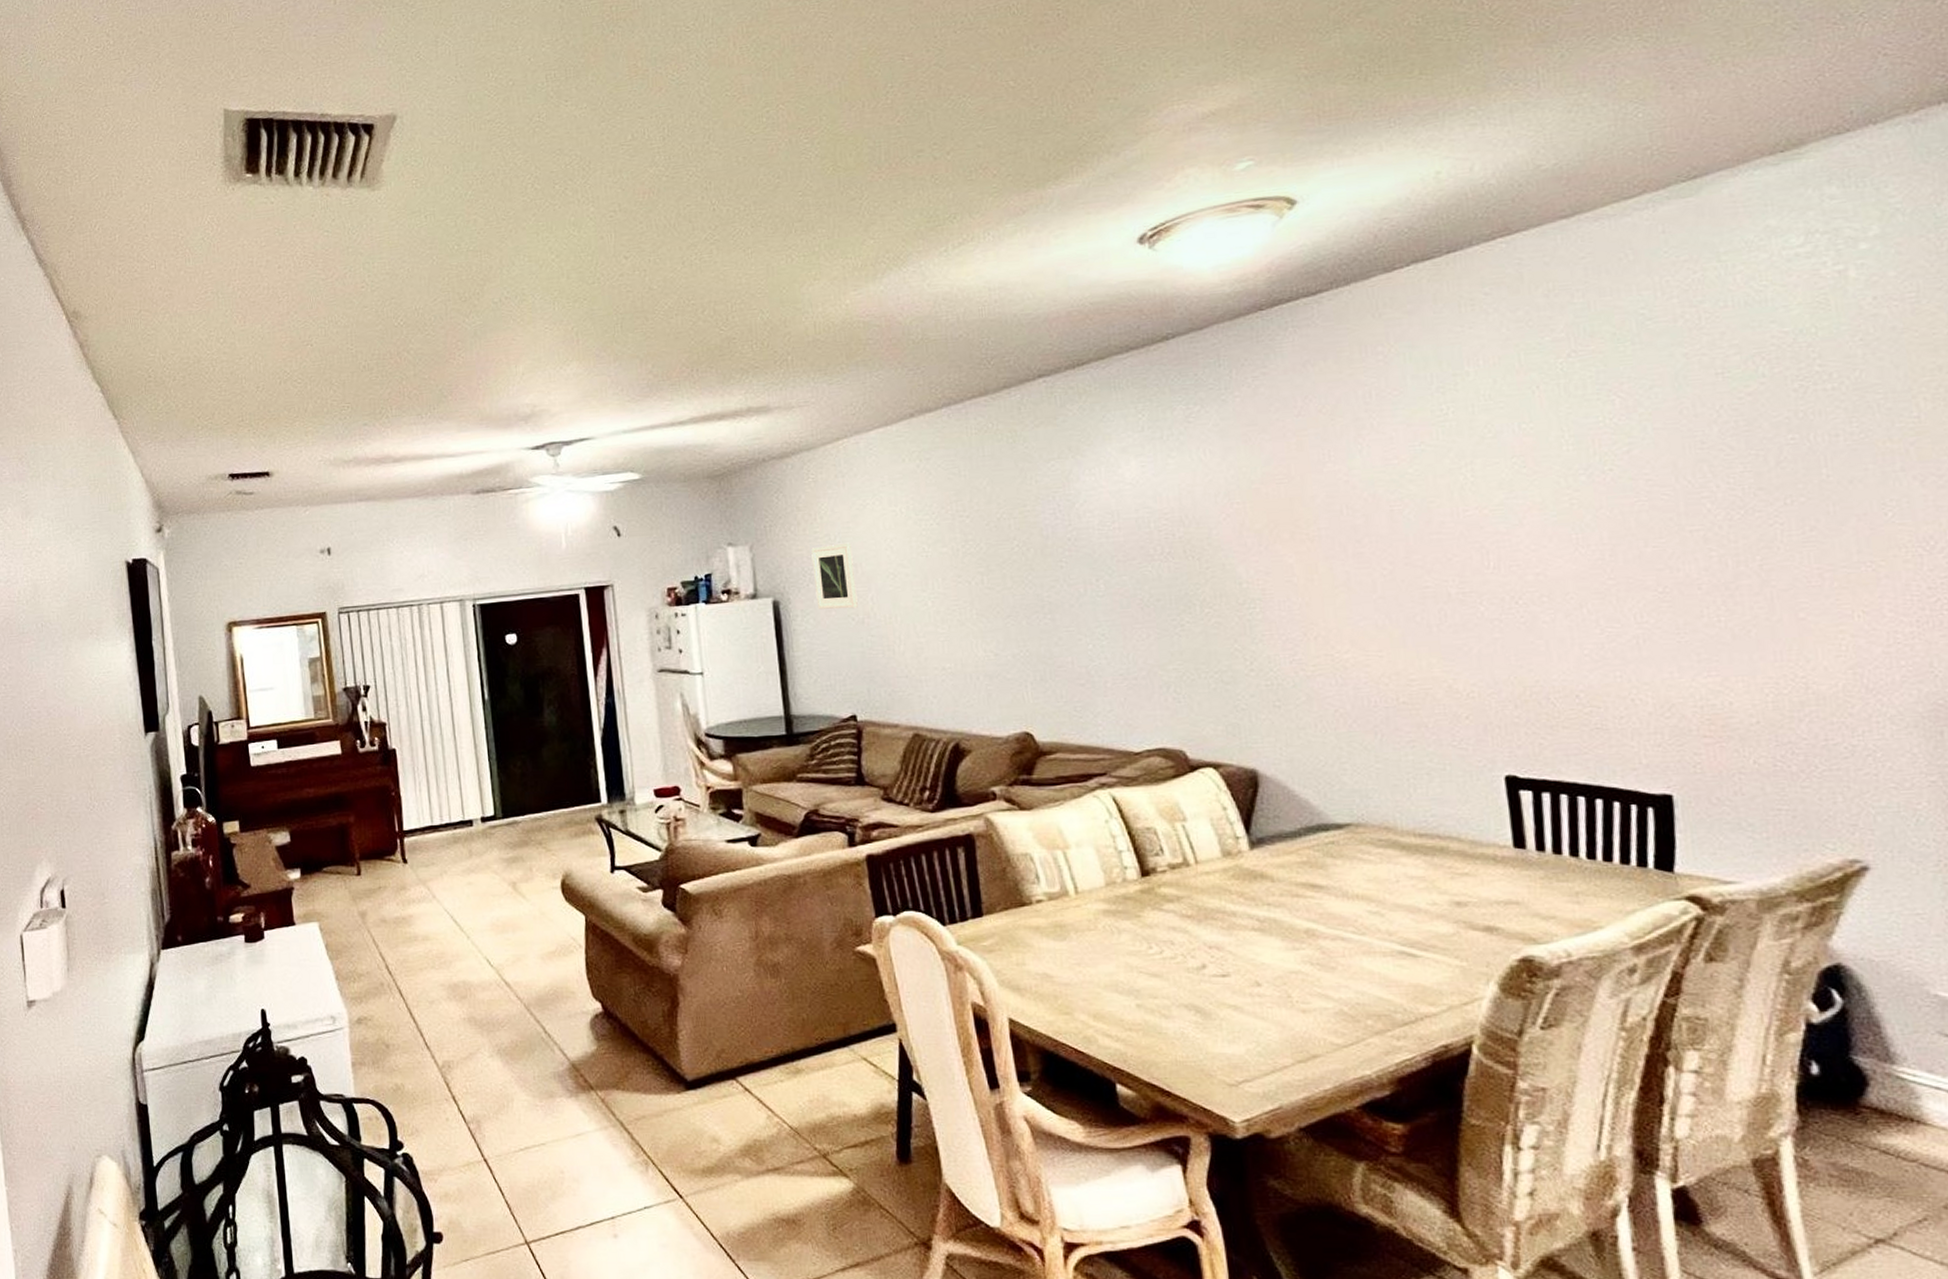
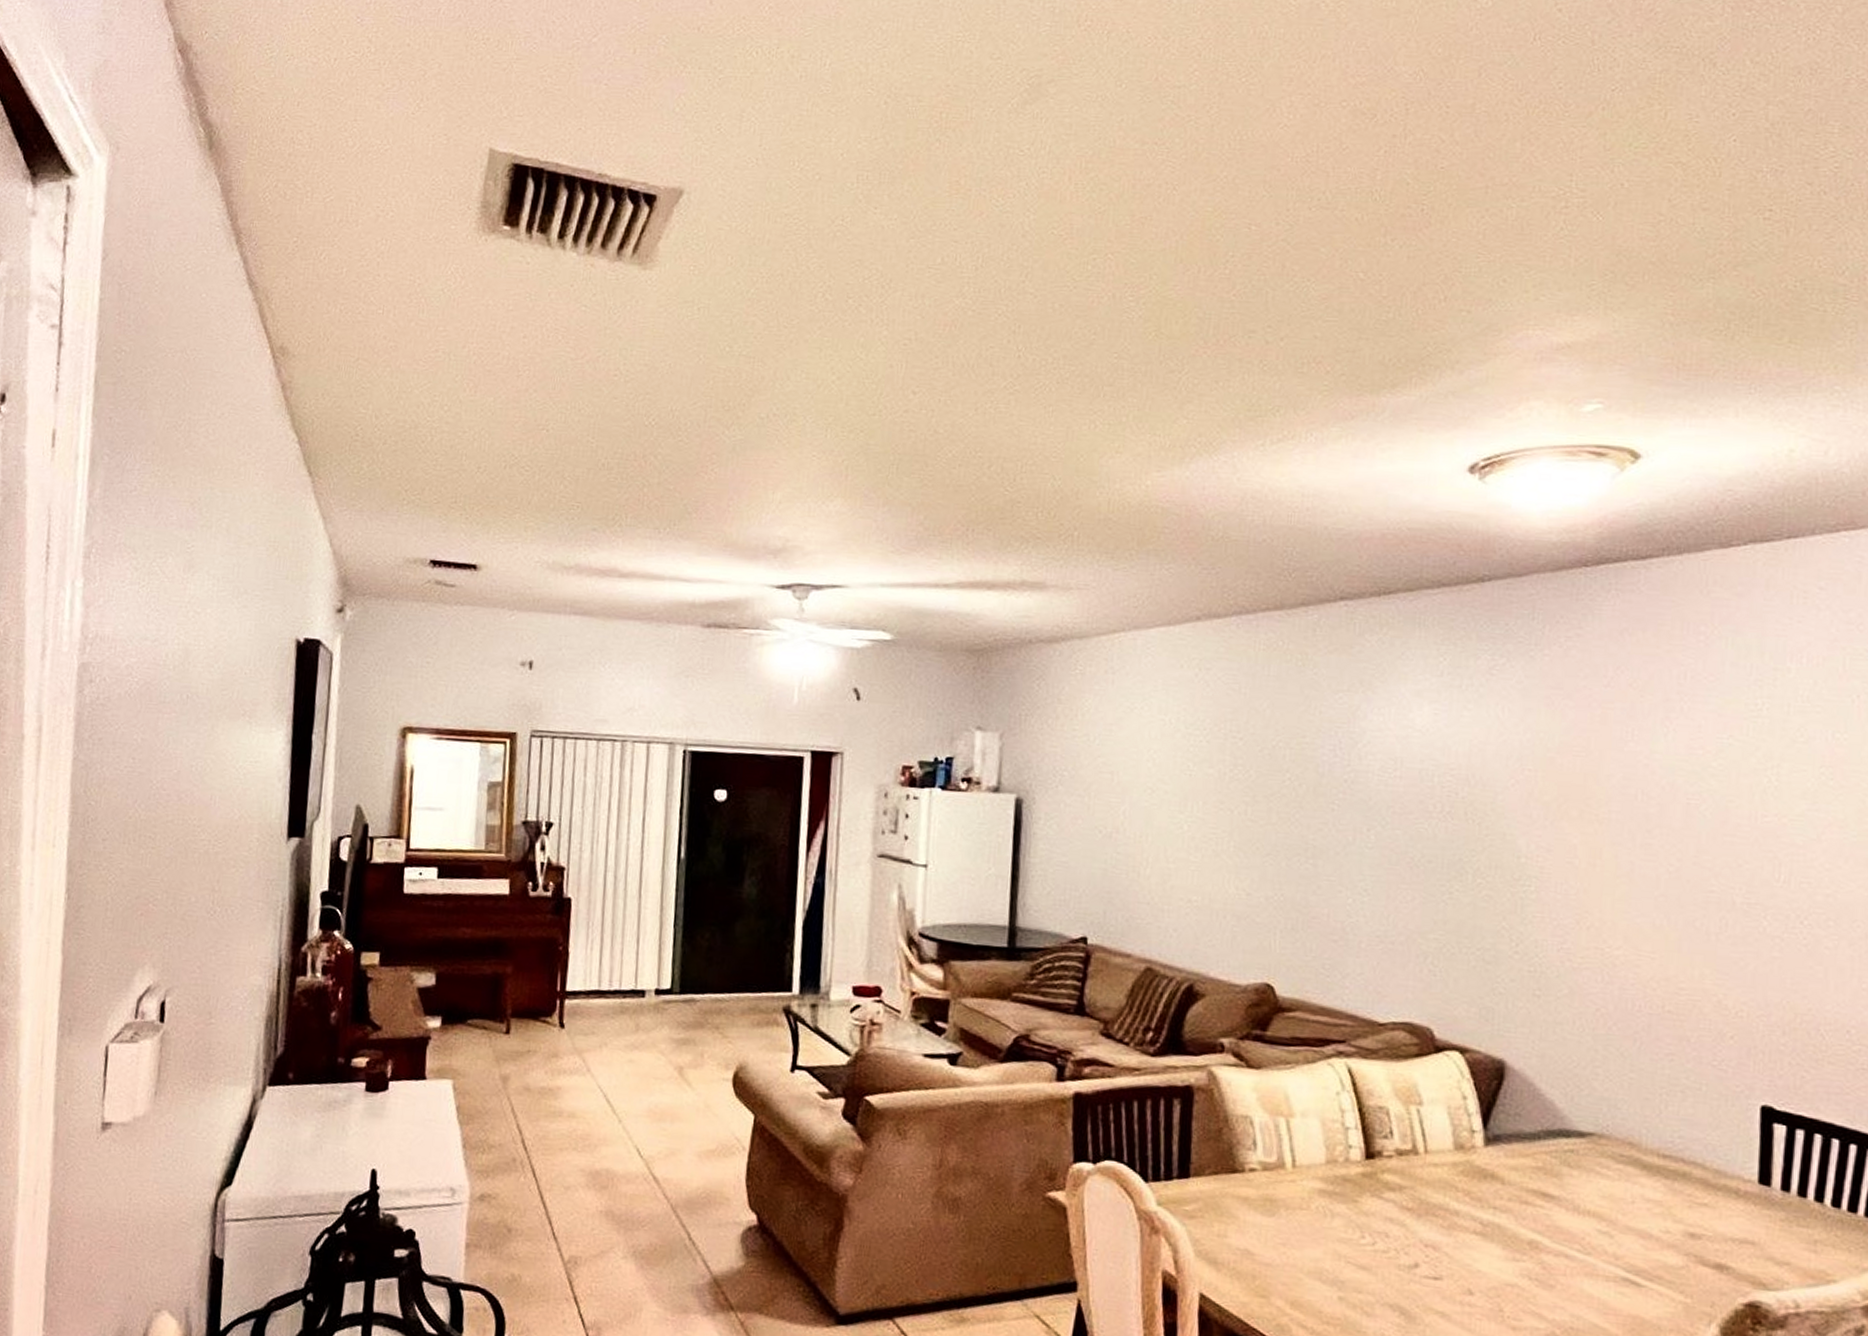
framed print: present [811,542,858,609] -> none [1063,746,1111,820]

